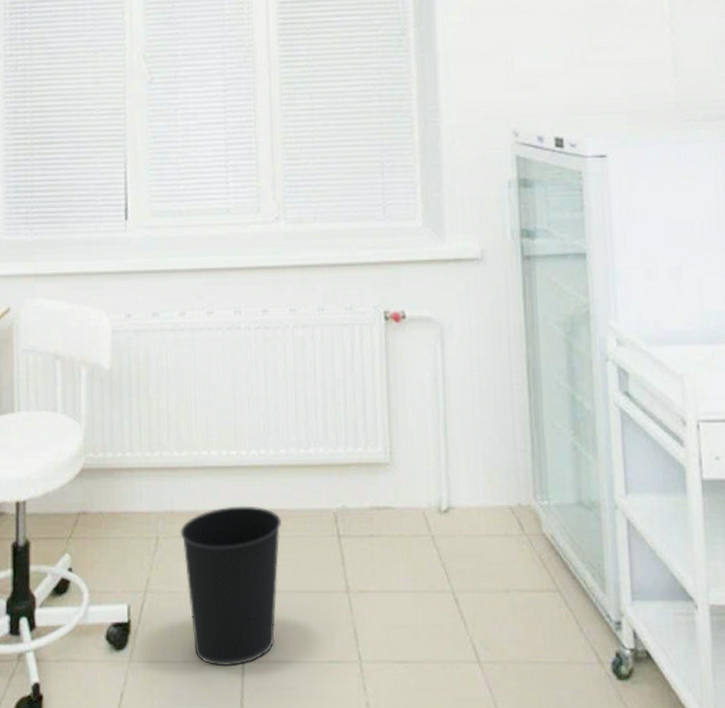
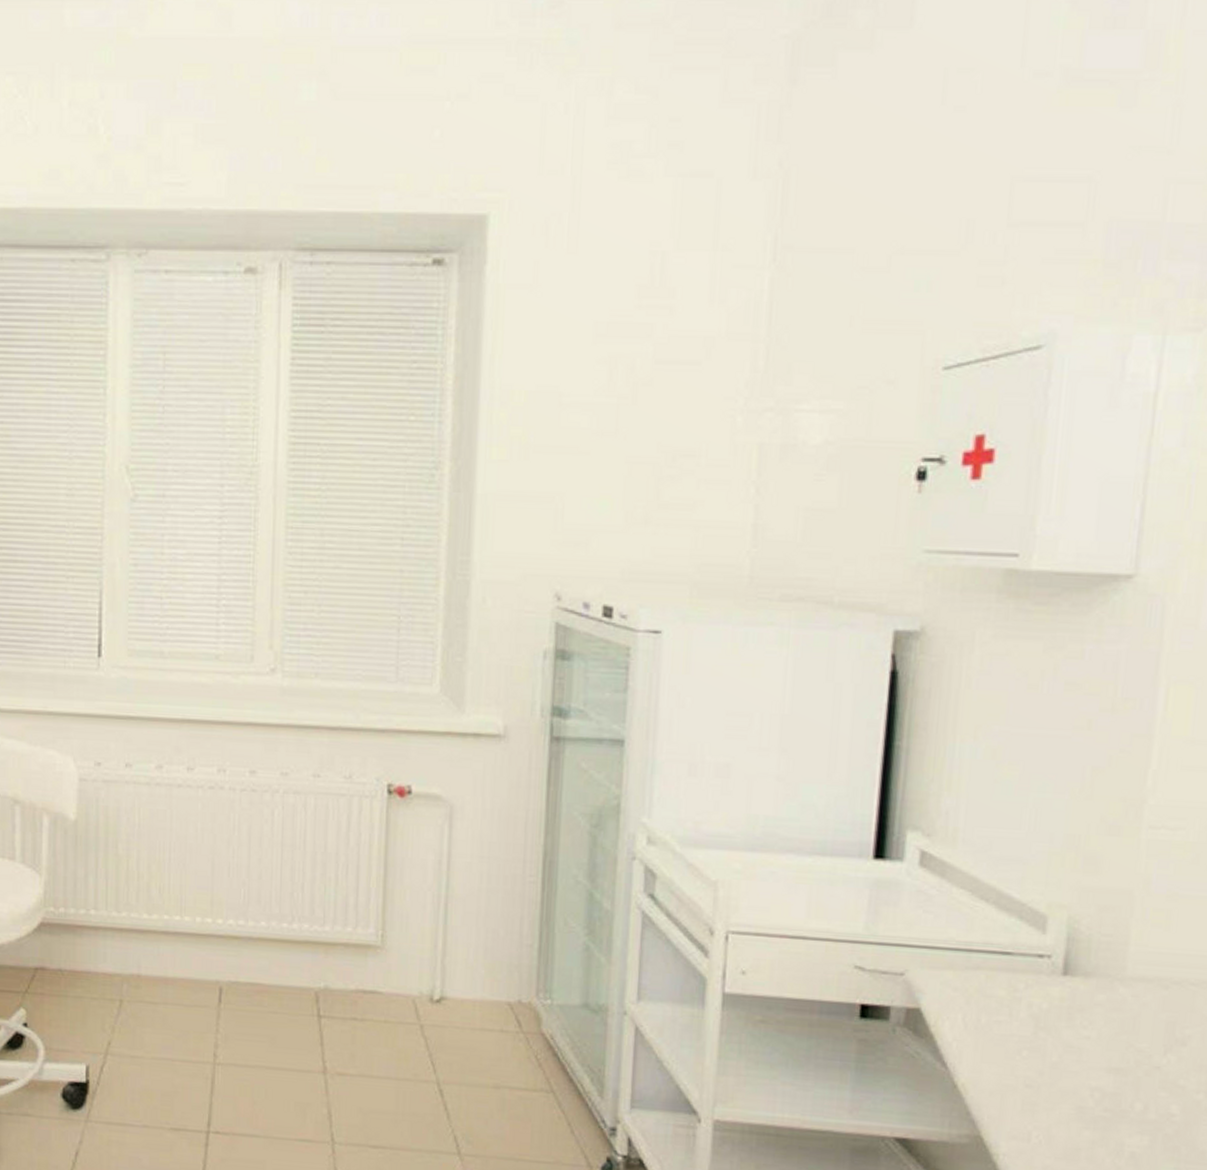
wastebasket: present [180,506,281,667] -> none [146,975,257,1136]

